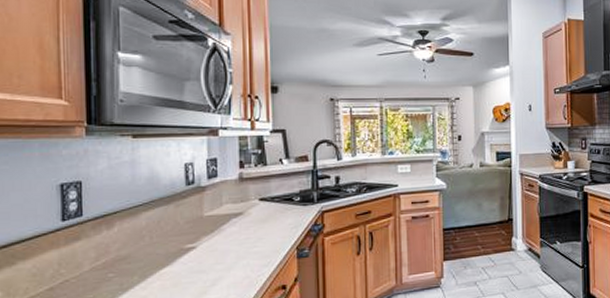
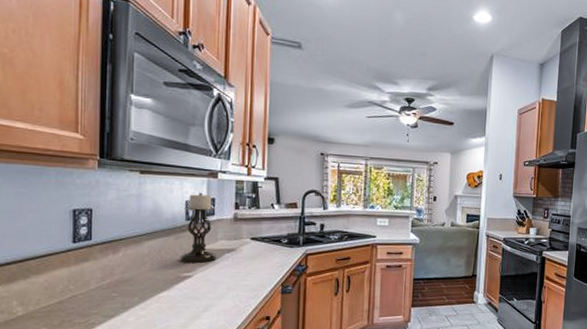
candle holder: none [180,152,223,233] -> present [178,192,217,264]

